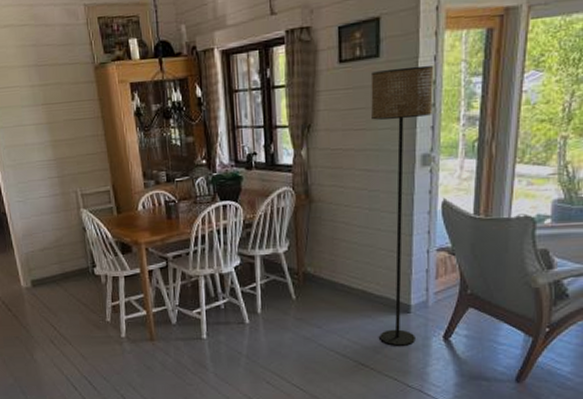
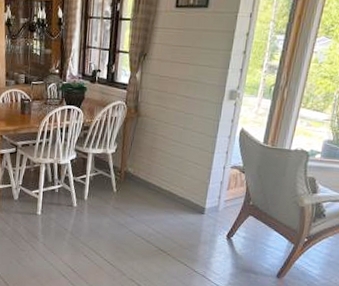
floor lamp: present [370,65,434,346] -> none [178,19,249,240]

